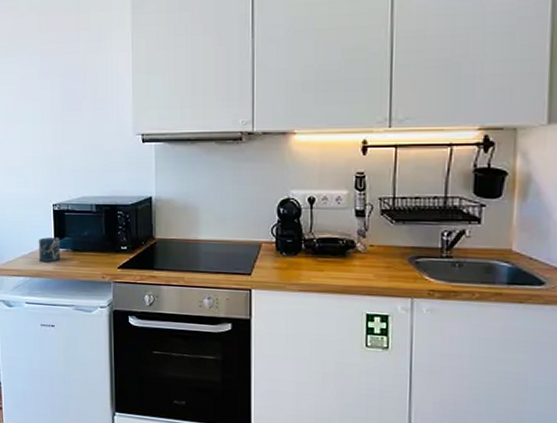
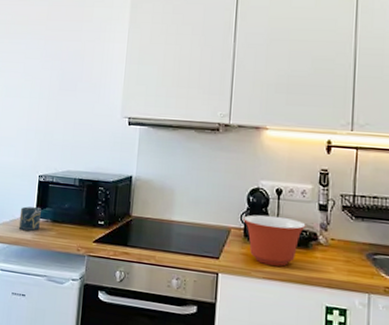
mixing bowl: none [274,226,342,278] -> present [243,214,306,267]

